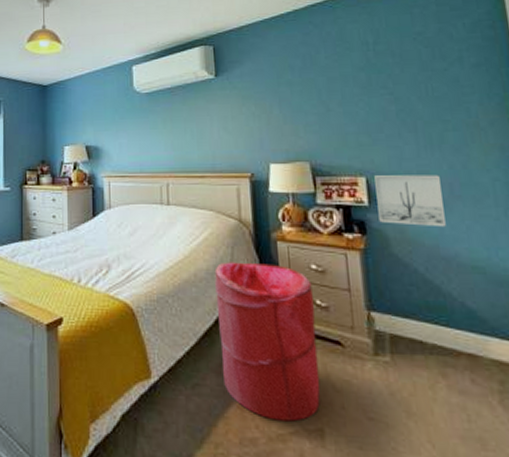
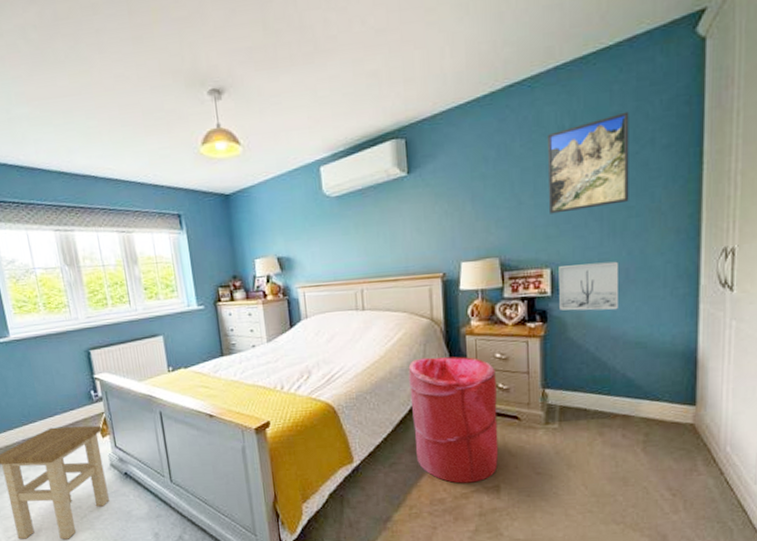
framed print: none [351,32,443,123] -> present [546,111,629,214]

